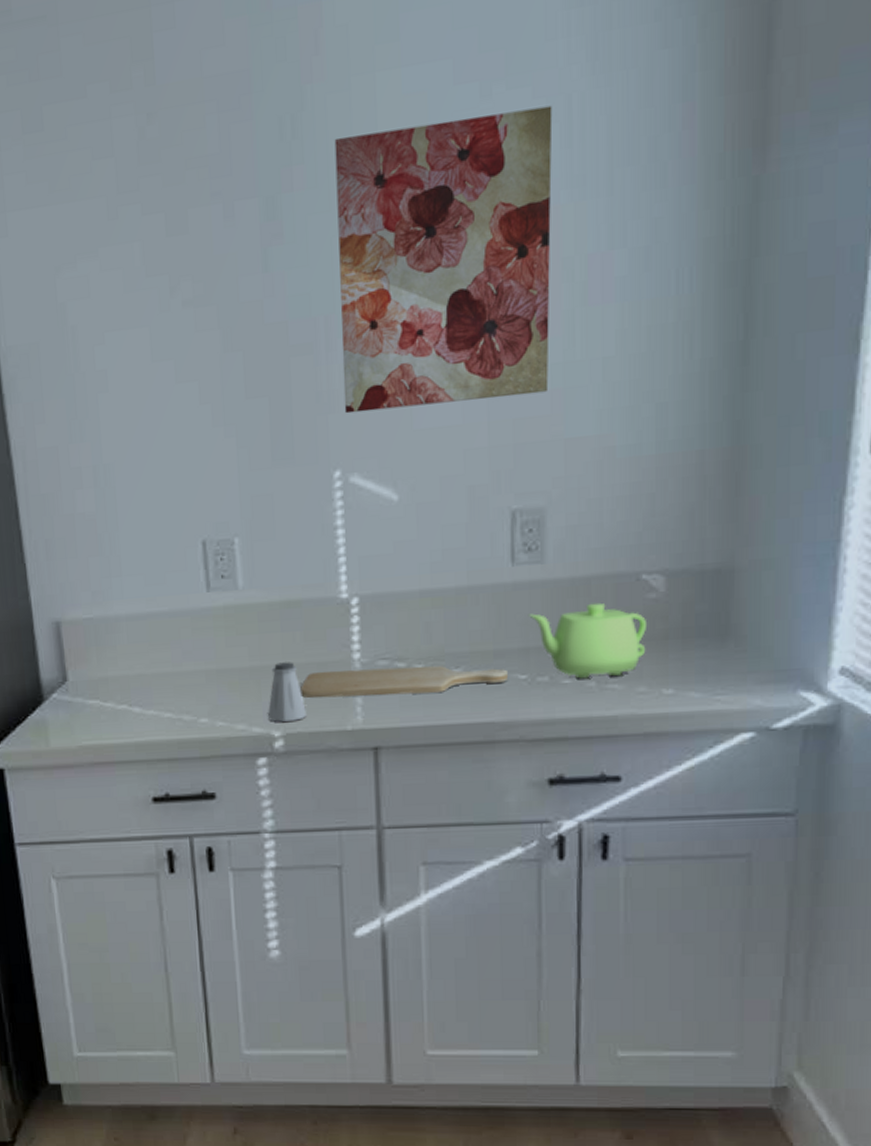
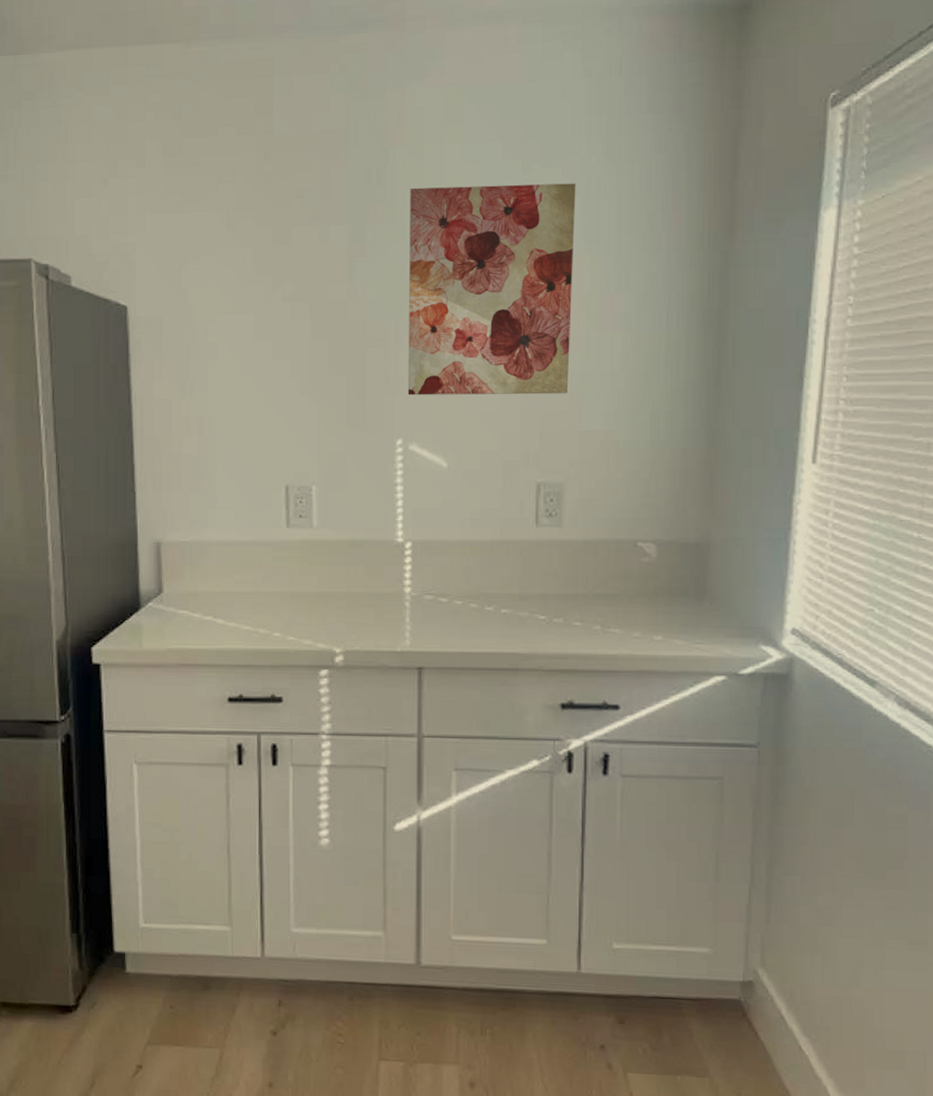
saltshaker: present [267,662,308,722] -> none [330,591,364,640]
chopping board: present [301,665,509,698] -> none [360,600,531,625]
teapot: present [528,602,646,679] -> none [547,562,641,623]

